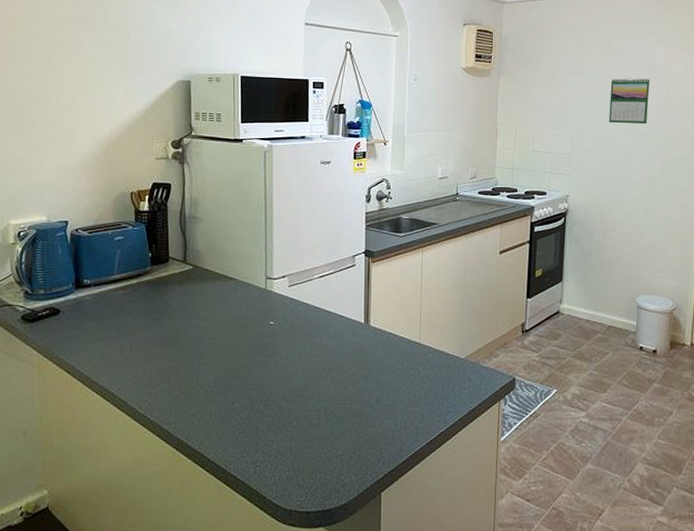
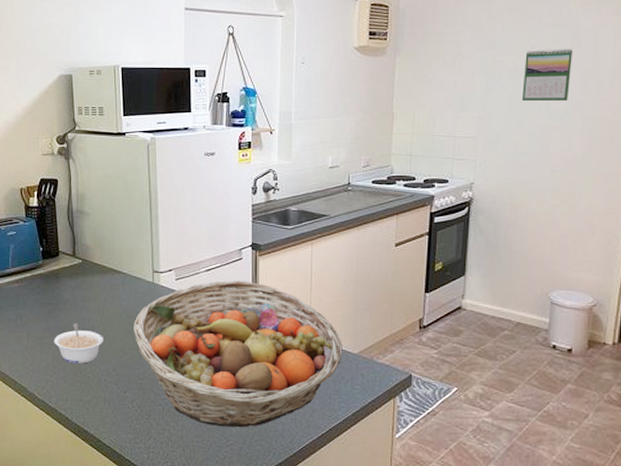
legume: none [159,331,212,374] -> present [54,323,103,364]
fruit basket: none [244,287,451,437] -> present [134,280,343,428]

